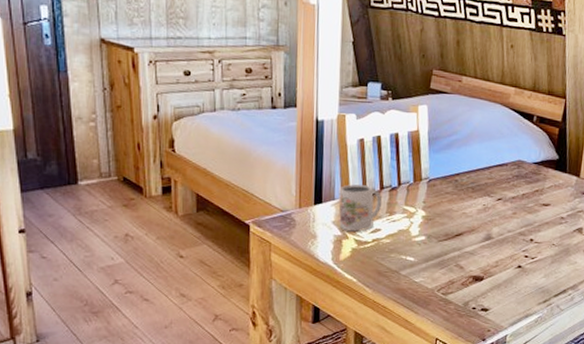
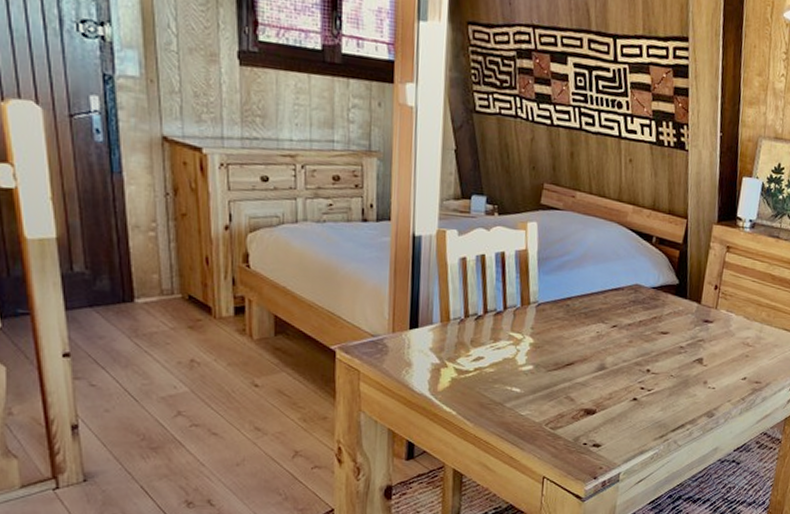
mug: present [338,183,383,232] -> none [437,306,486,360]

